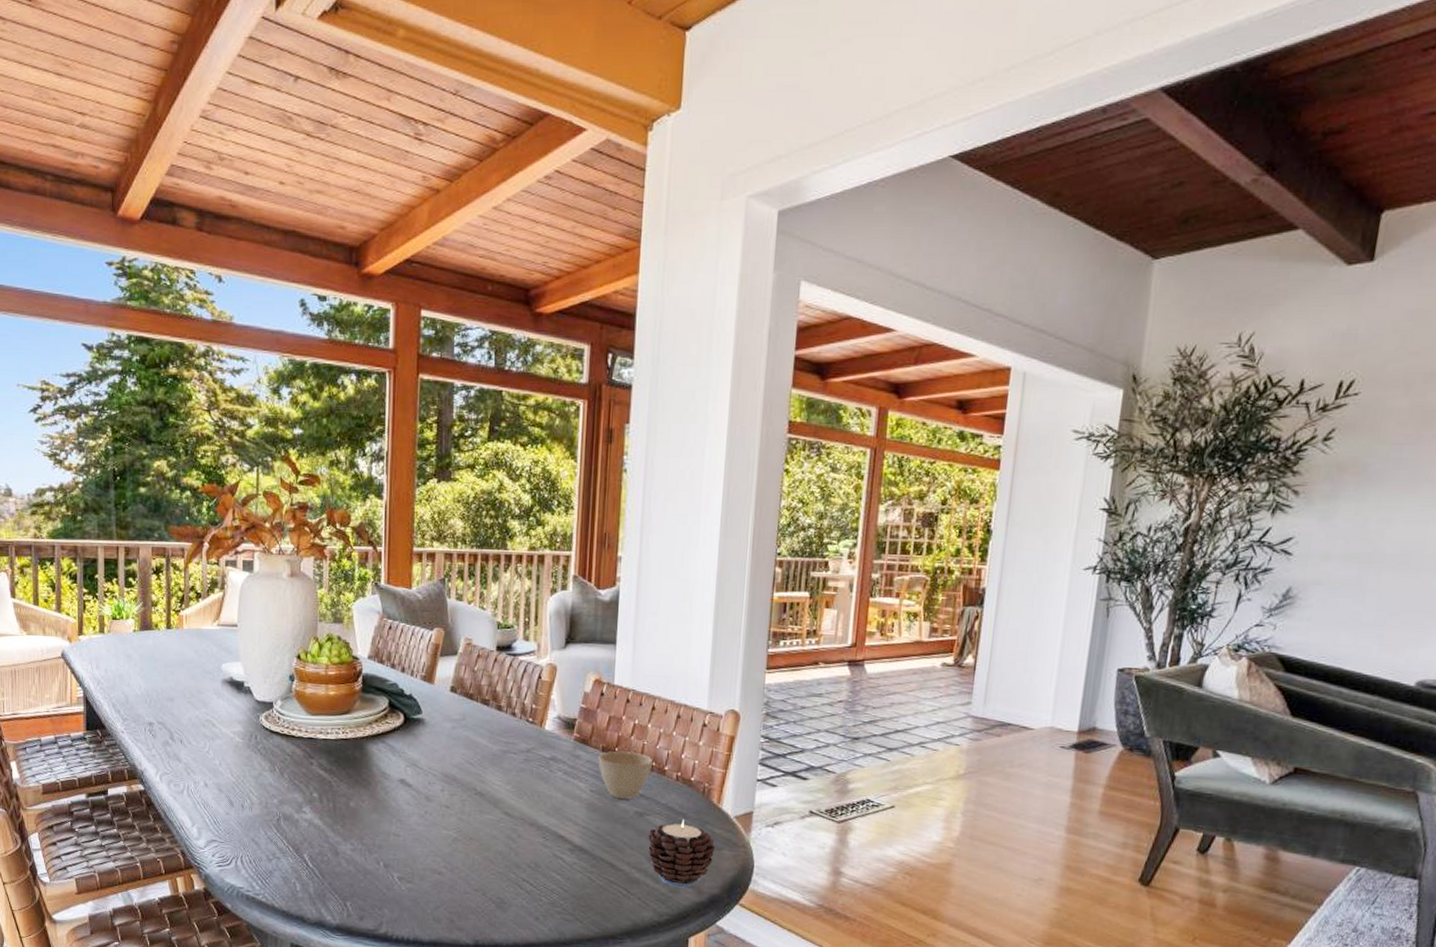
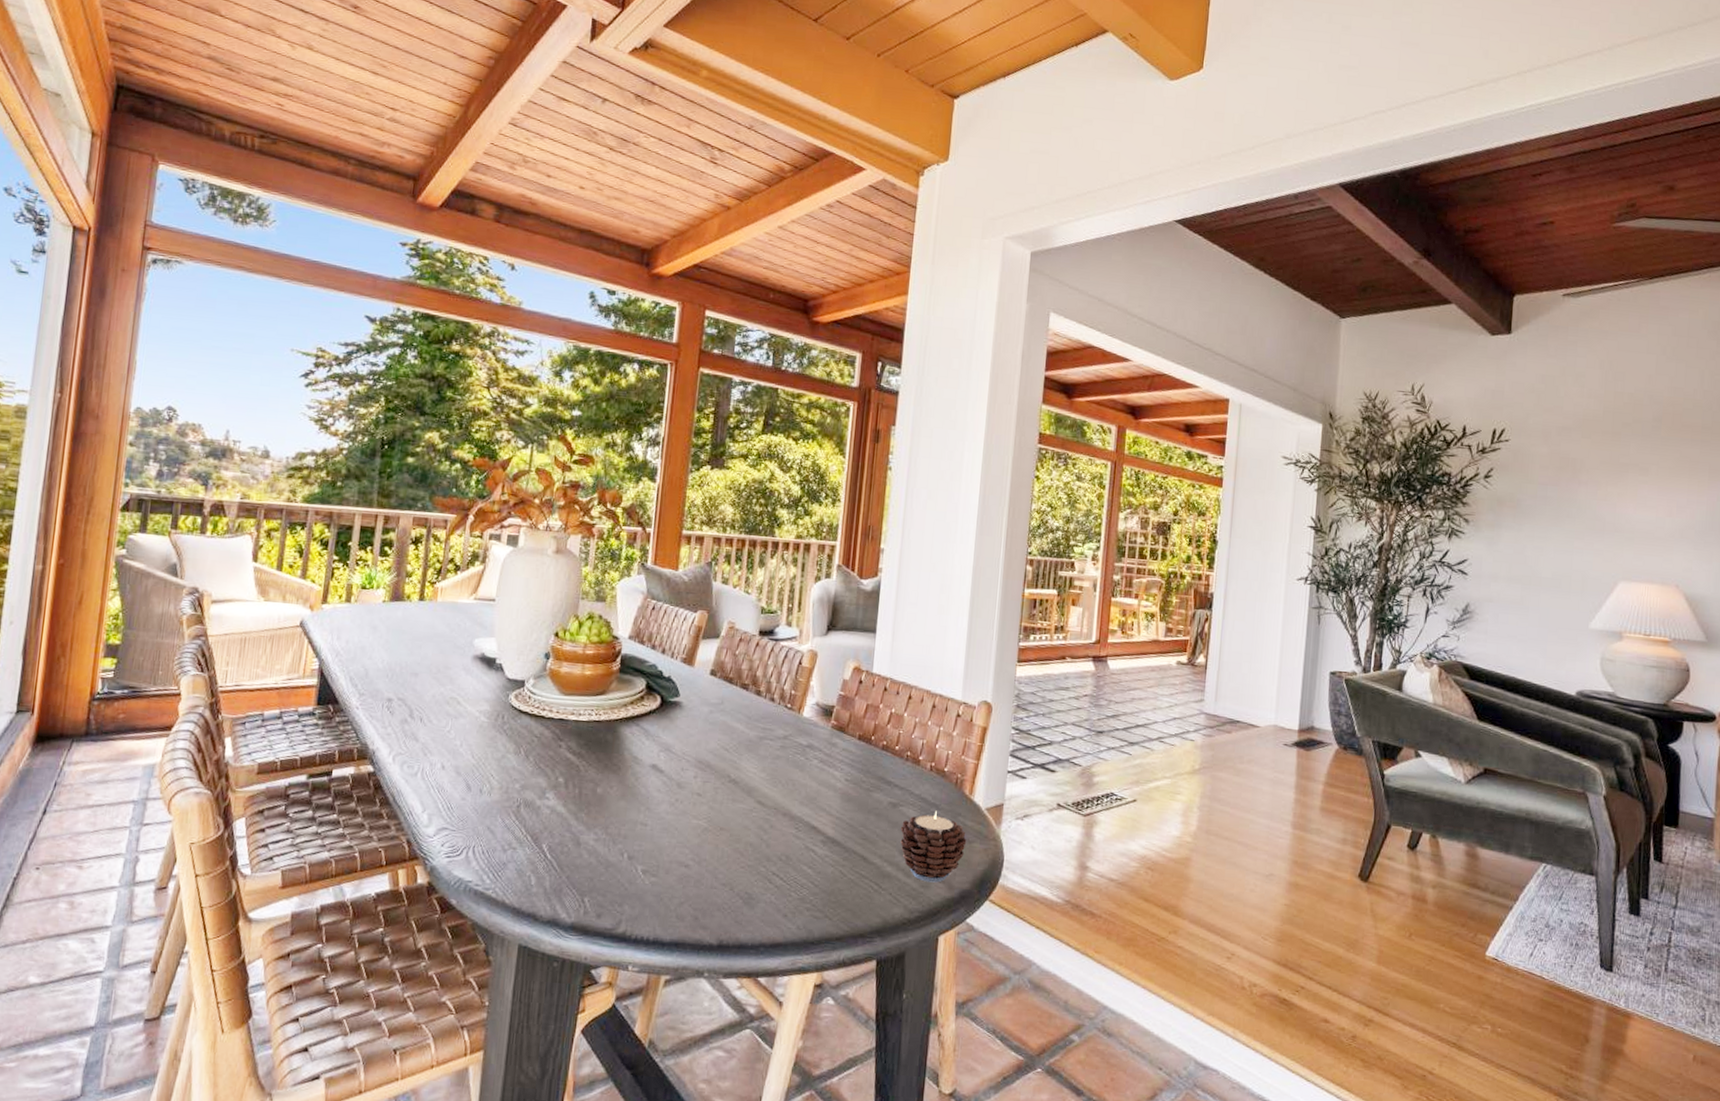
cup: present [598,751,652,799] -> none [854,739,908,789]

